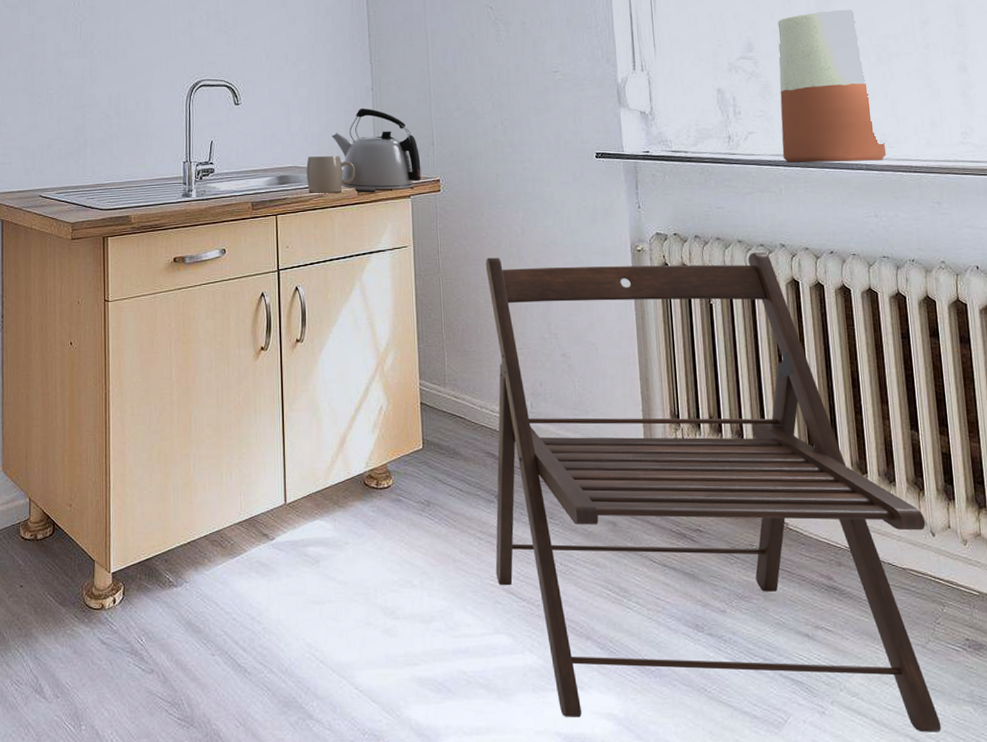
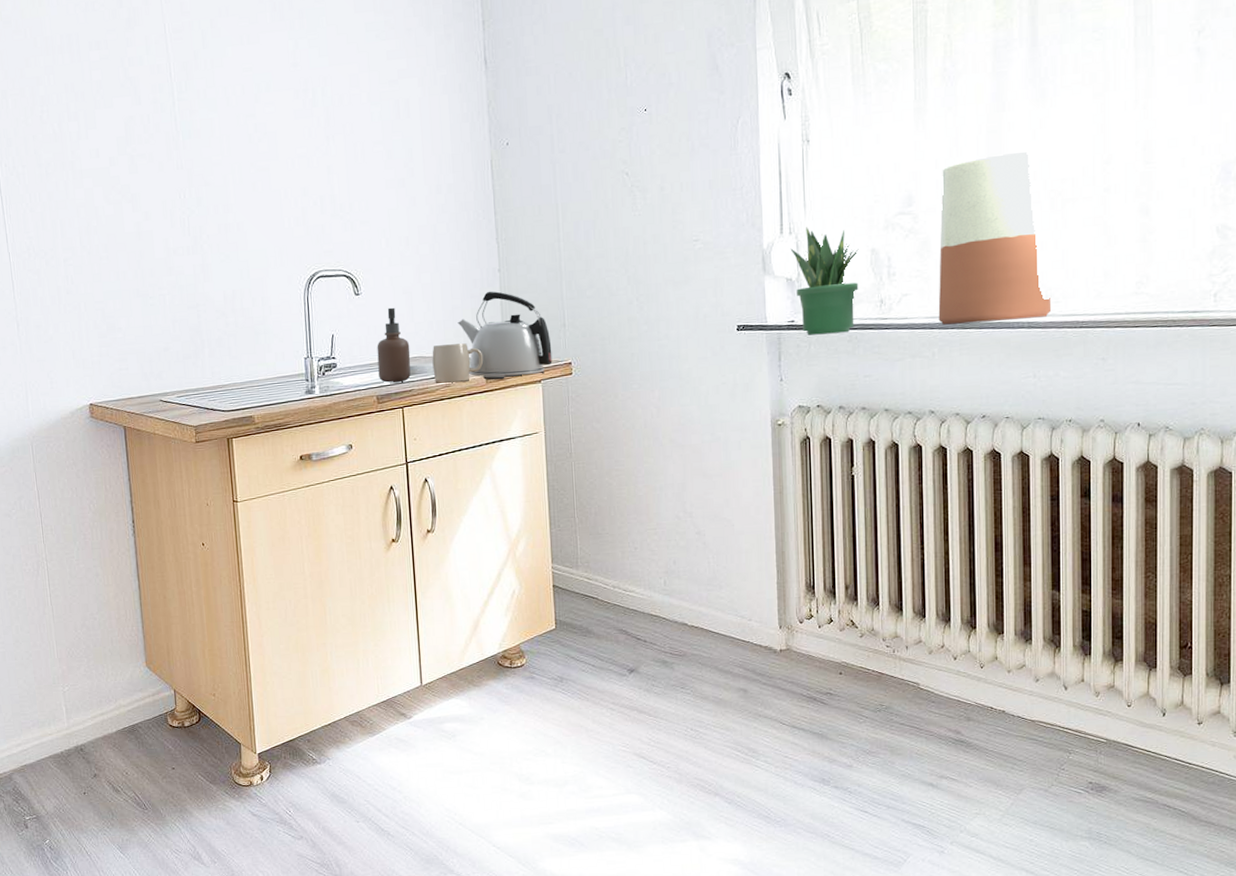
soap dispenser: none [253,118,286,190] -> present [377,307,411,383]
folding chair: present [485,252,942,732] -> none [619,420,1059,866]
planter: none [643,65,707,166] -> present [790,227,859,335]

